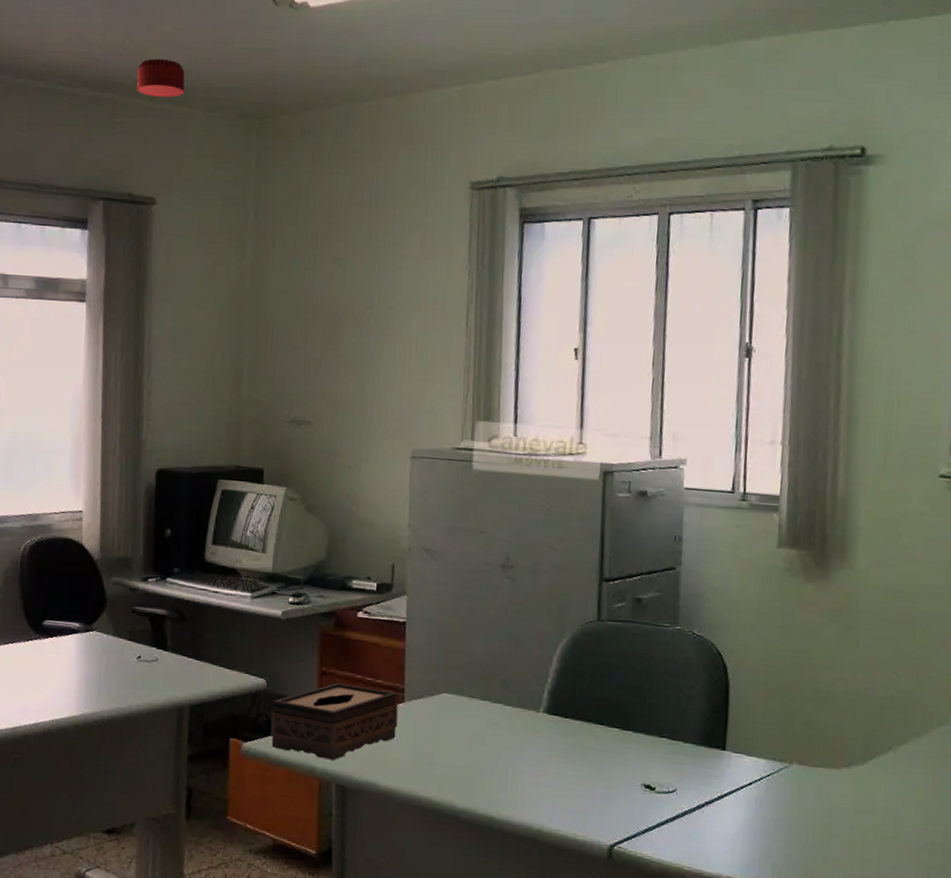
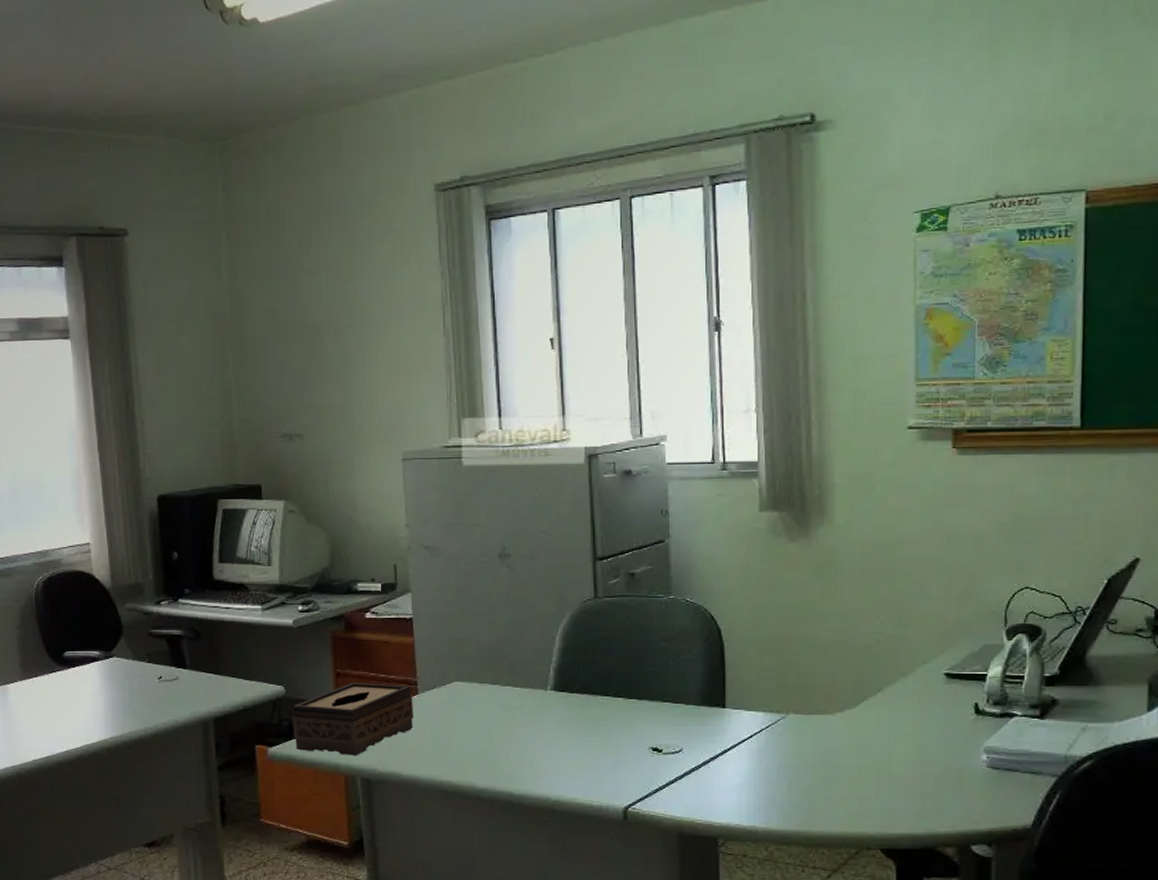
smoke detector: present [137,58,185,97] -> none [95,88,145,128]

